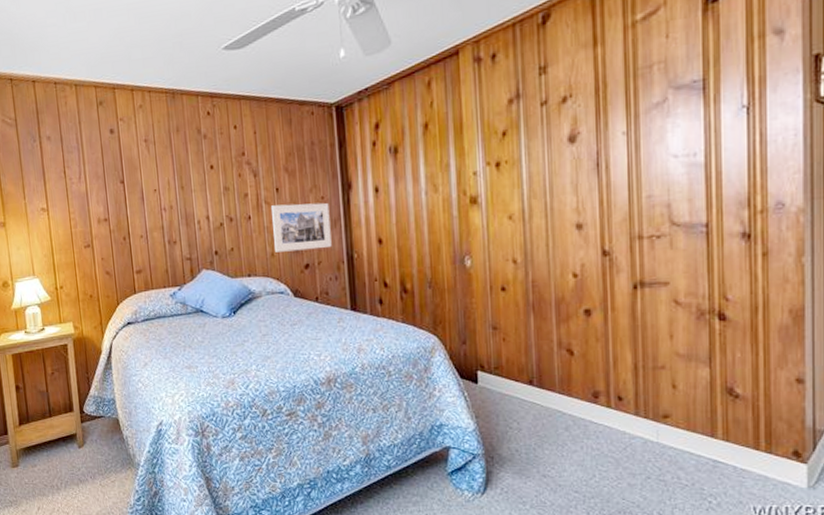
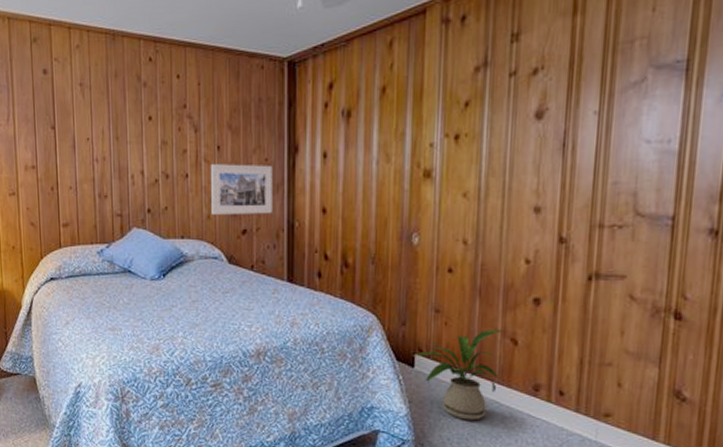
house plant: none [476,341,560,431] -> present [413,329,504,421]

